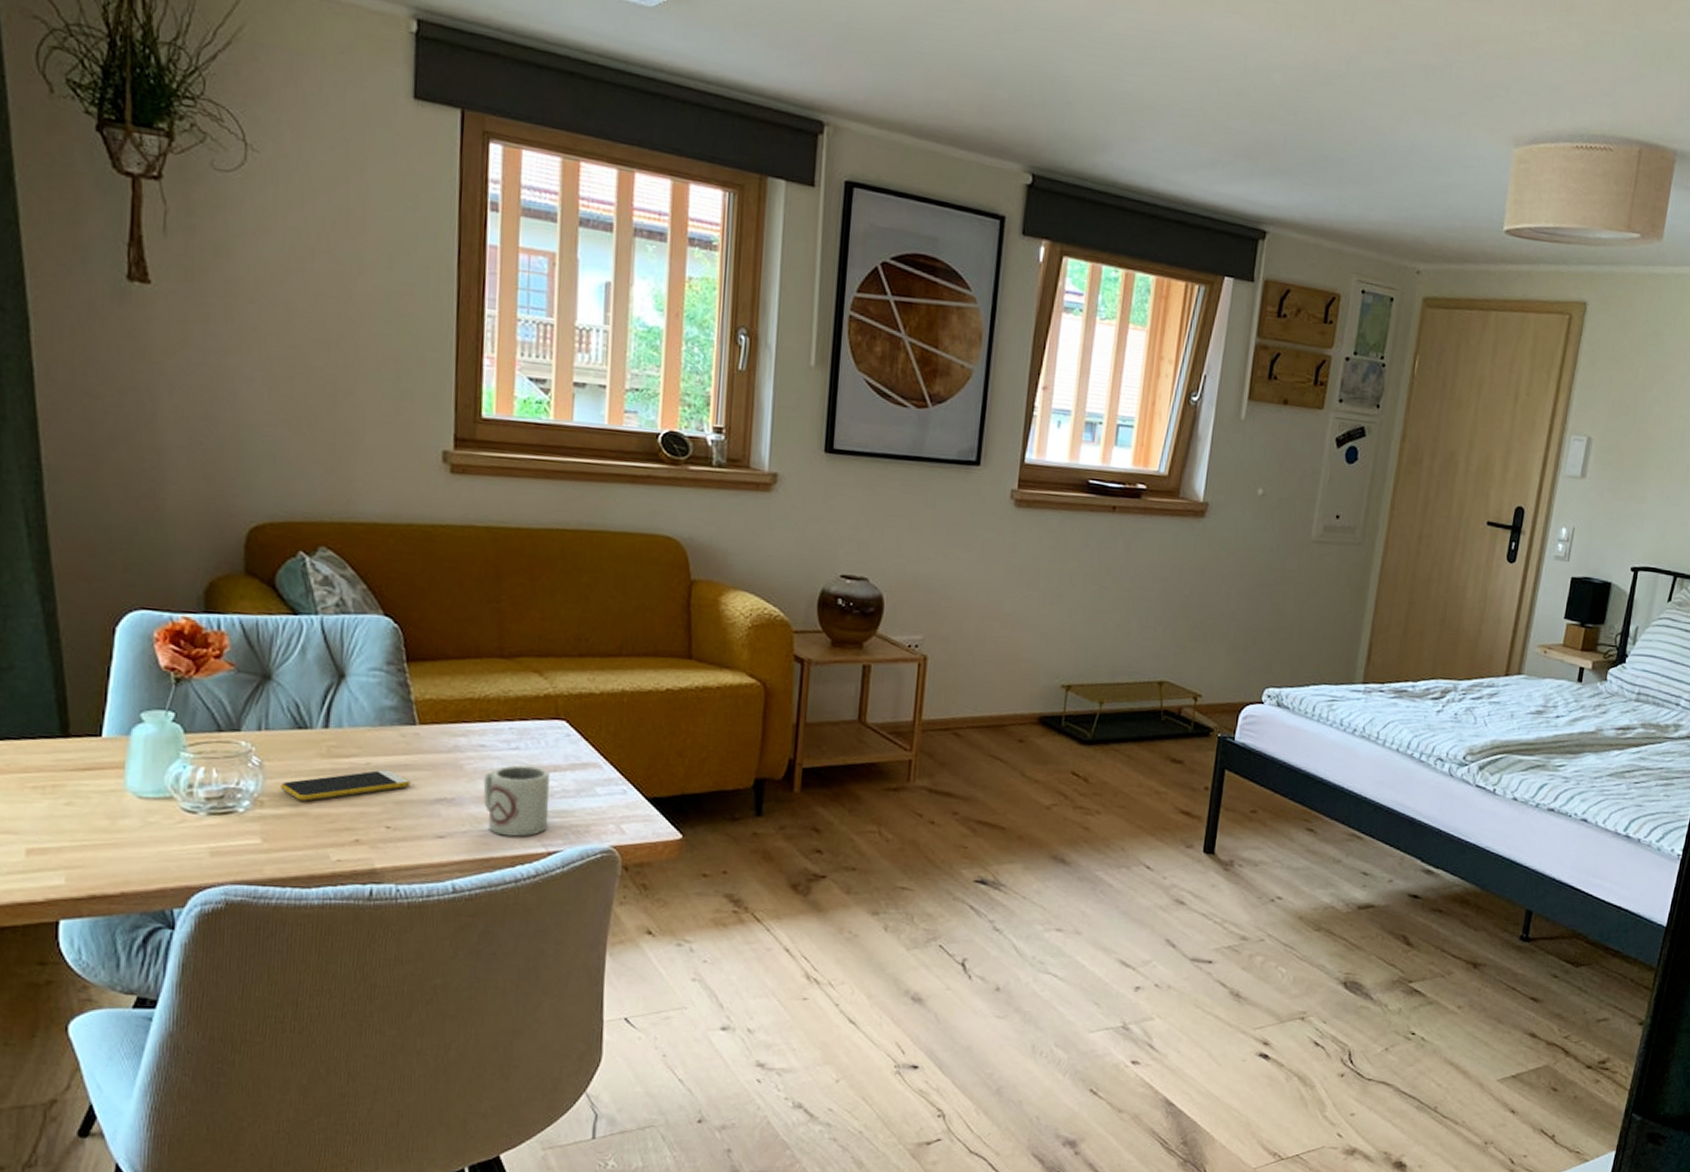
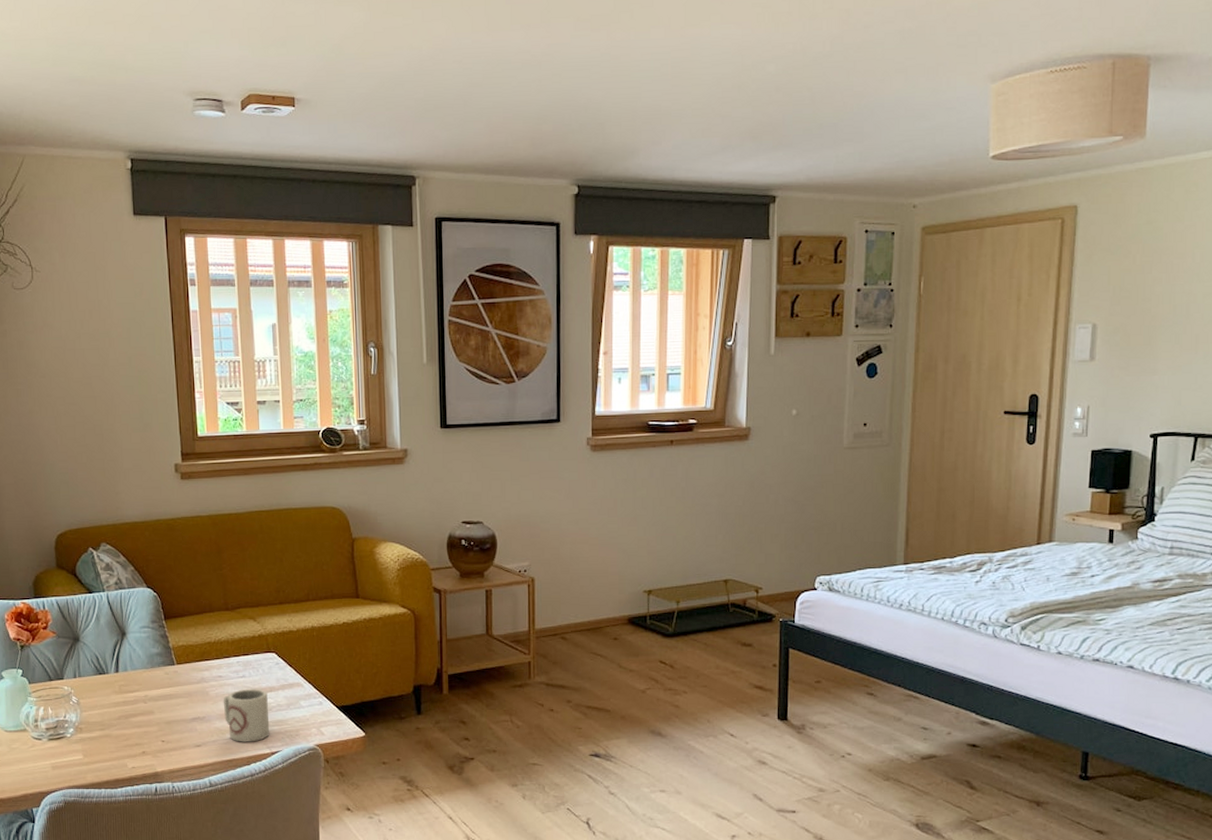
smartphone: present [280,769,411,801] -> none [91,699,175,726]

